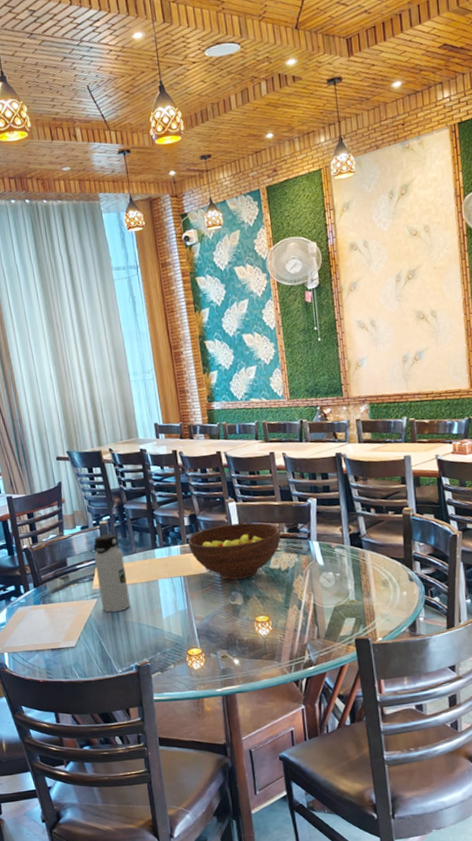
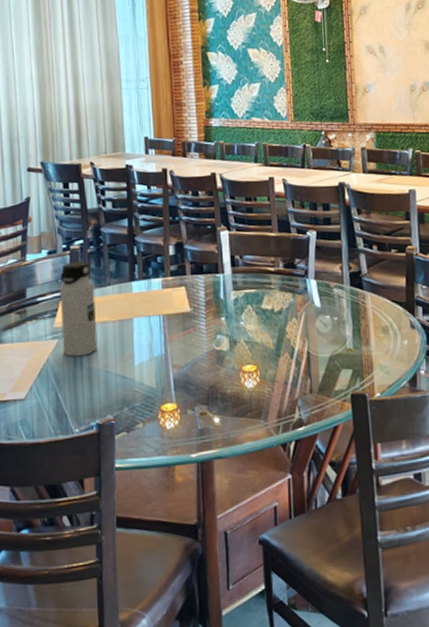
fruit bowl: present [187,522,281,580] -> none [171,254,276,321]

